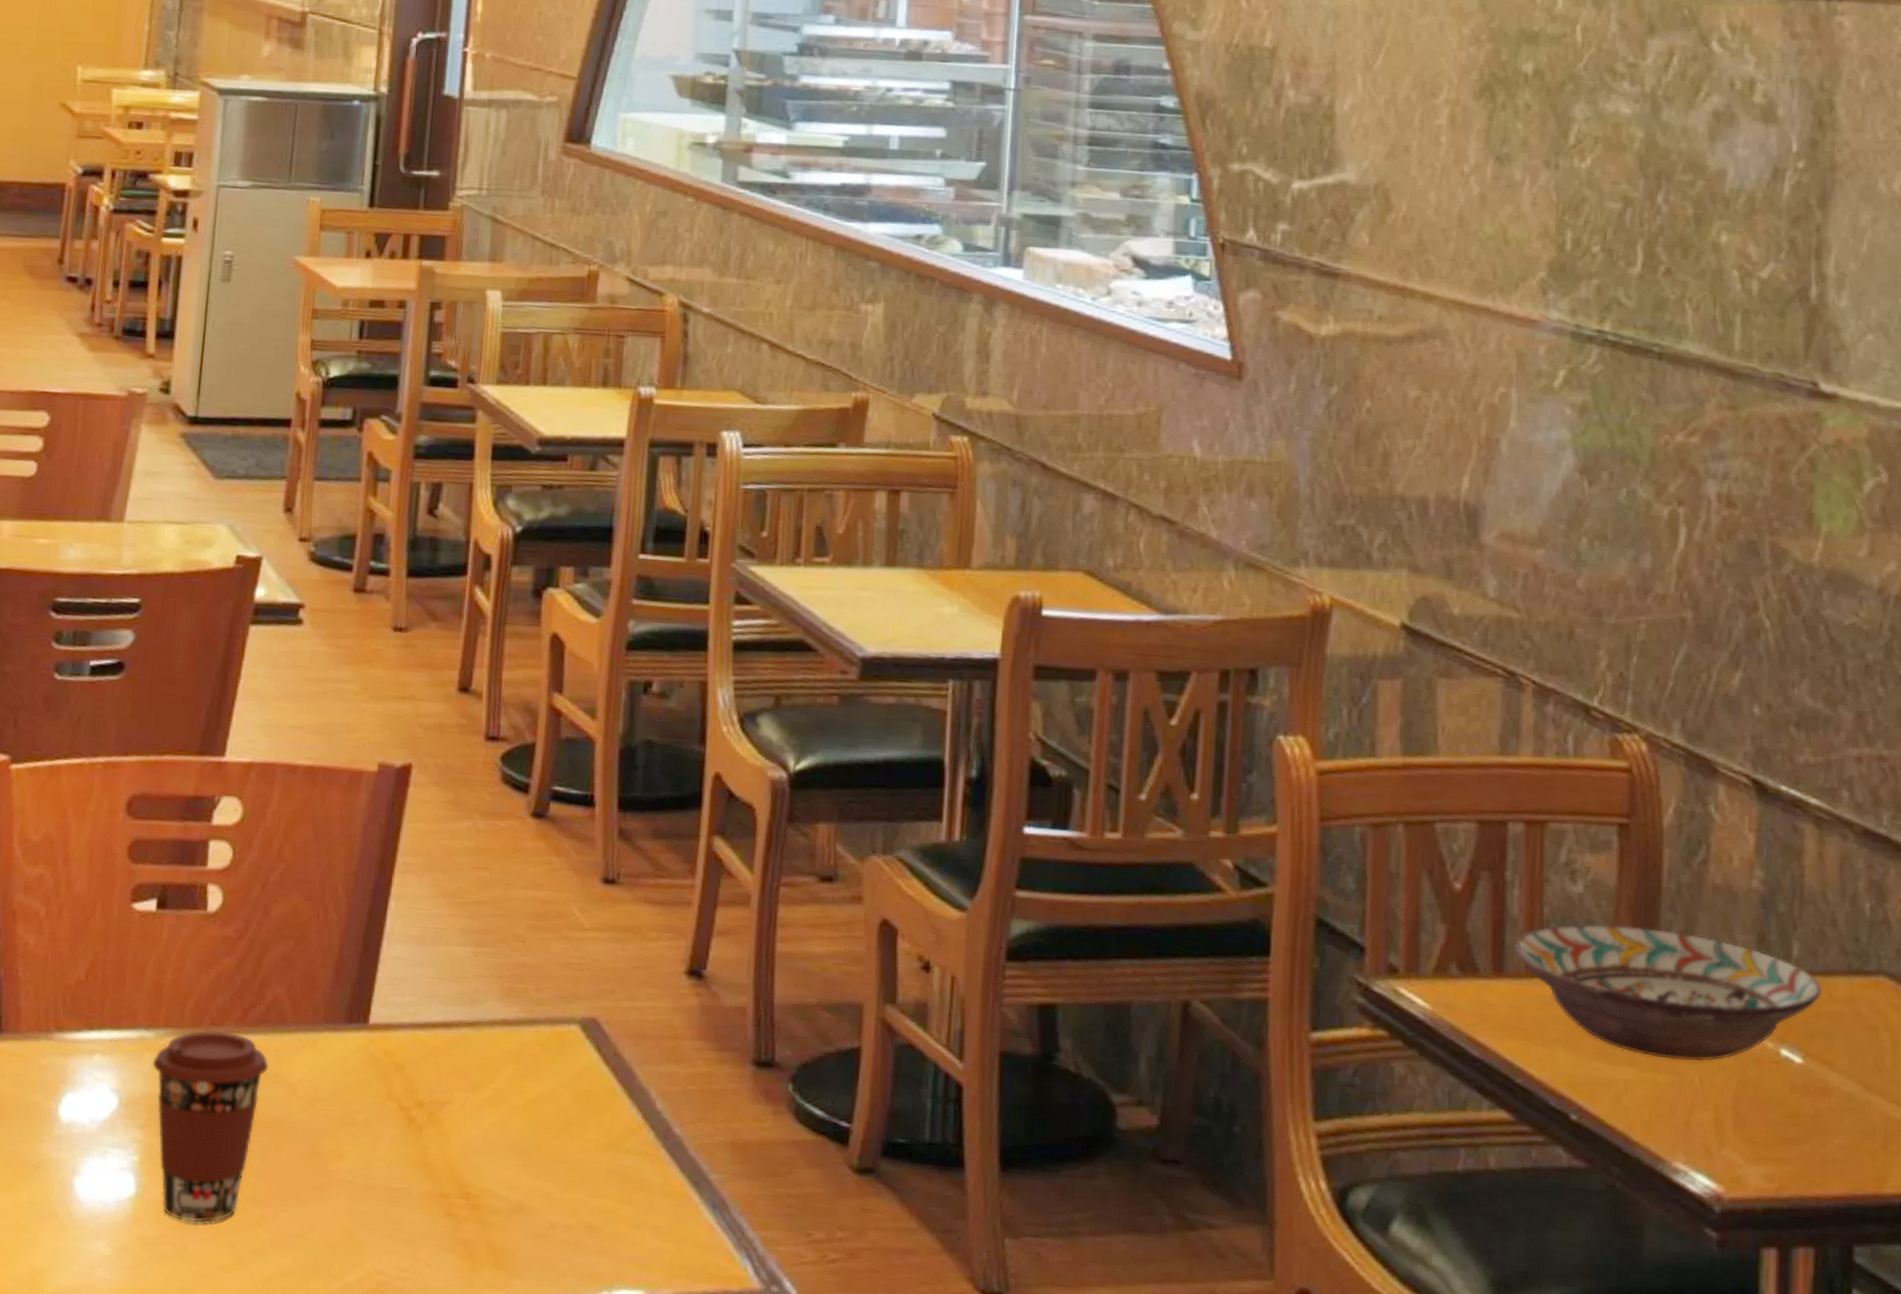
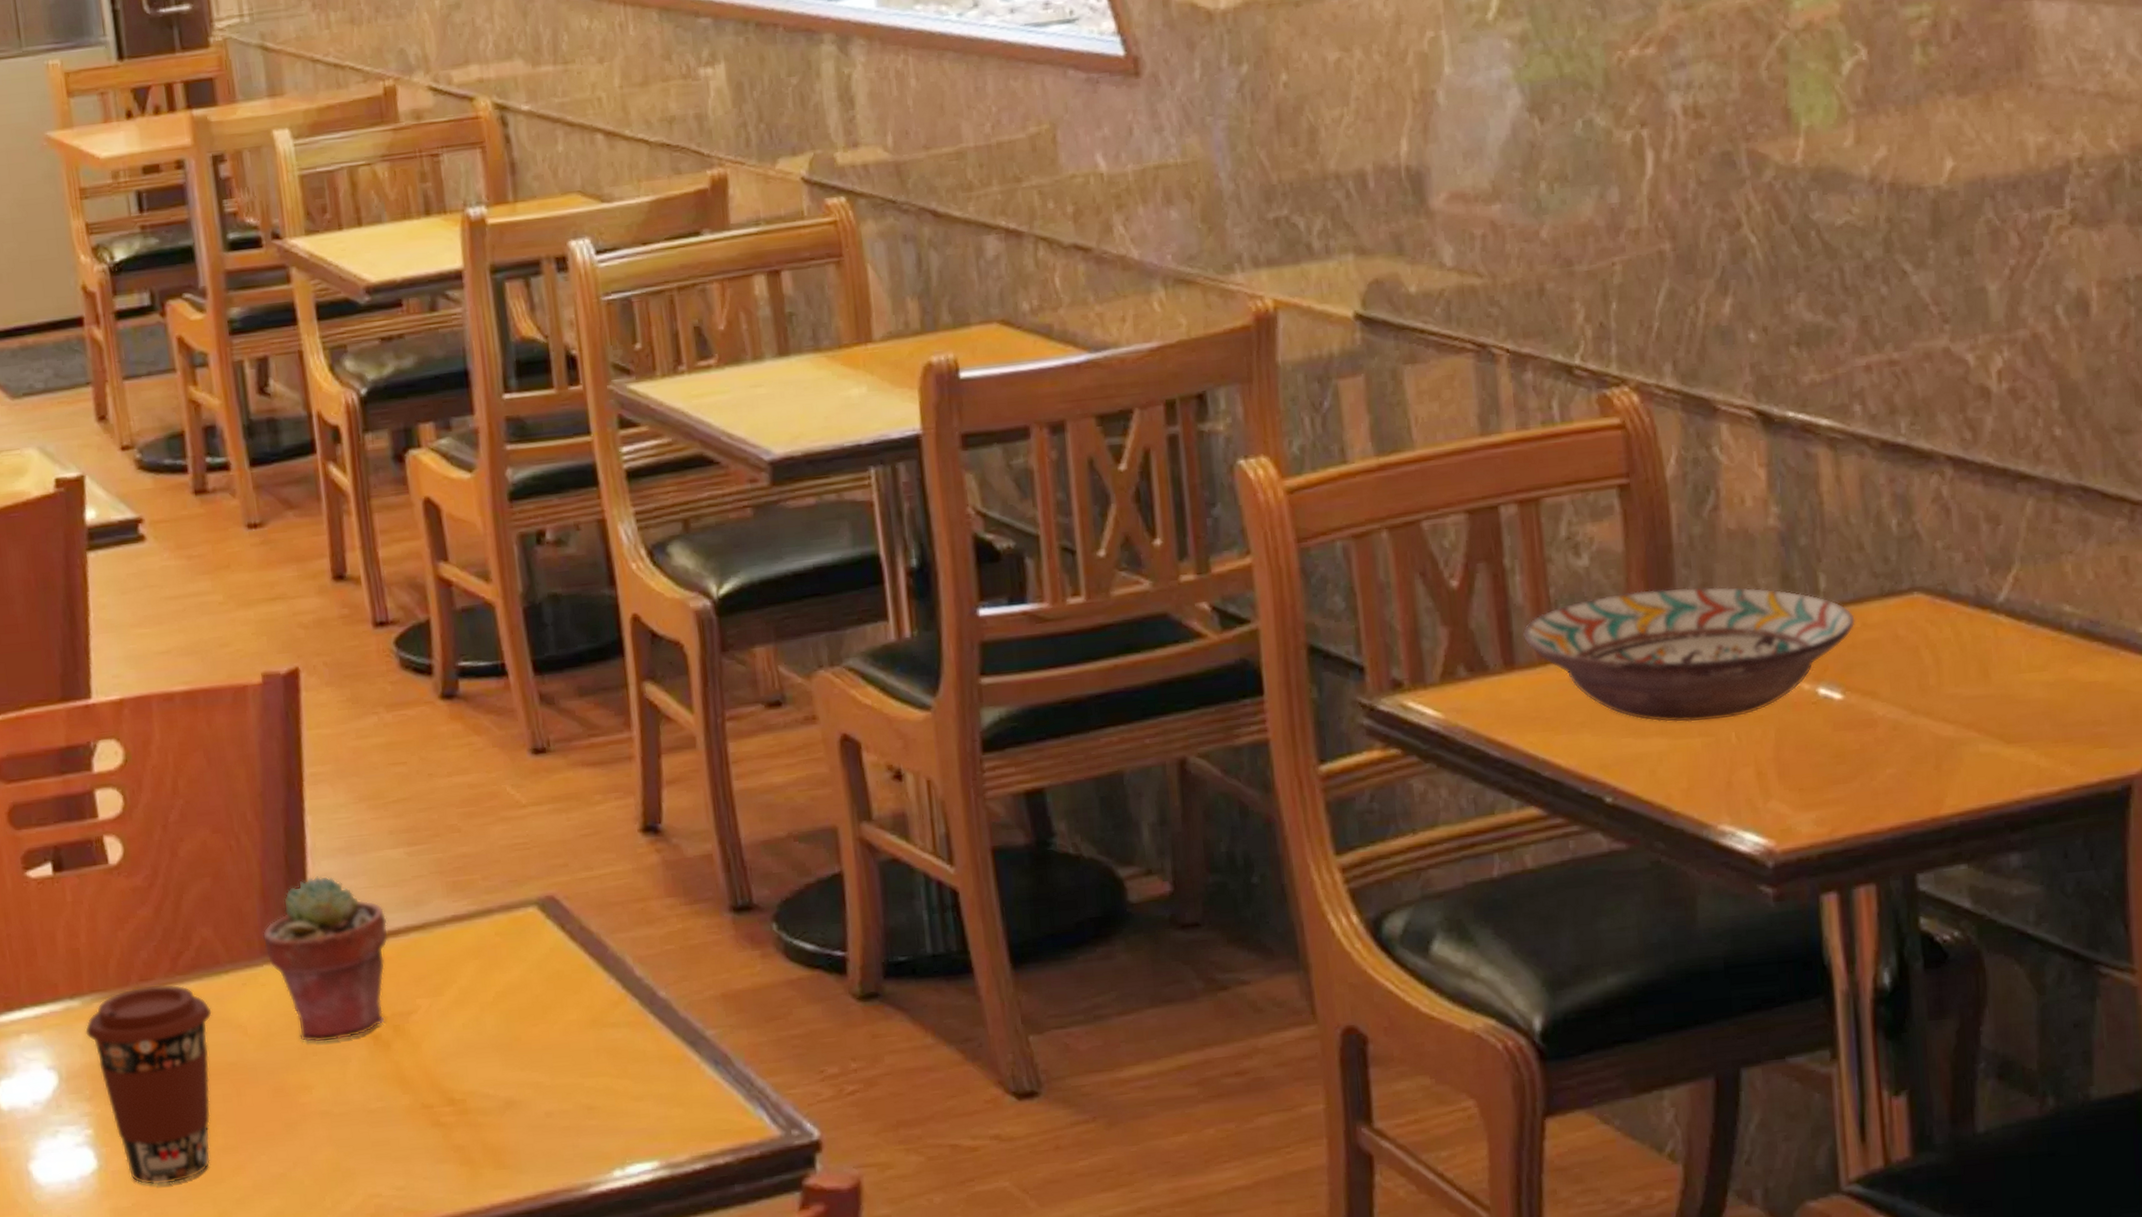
potted succulent: none [328,958,443,1117] -> present [262,876,388,1043]

